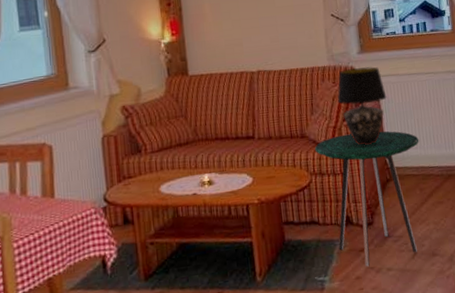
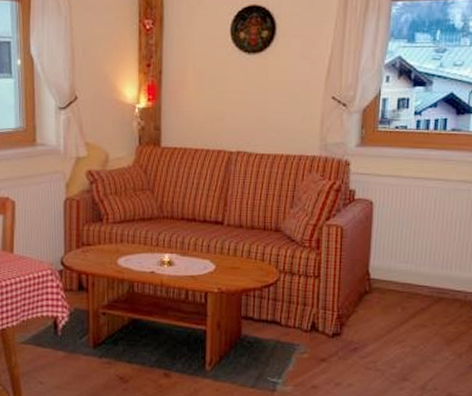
side table: present [314,131,419,267] -> none [288,235,412,377]
table lamp: present [337,66,387,145] -> none [323,162,382,250]

